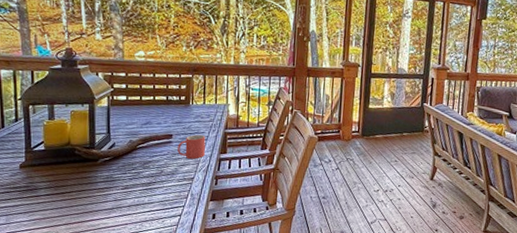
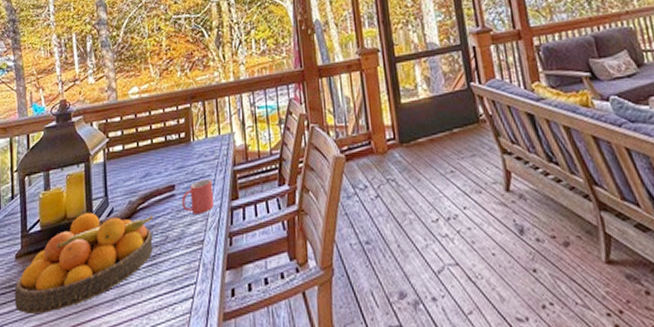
fruit bowl: none [19,142,151,211] -> present [14,212,153,315]

